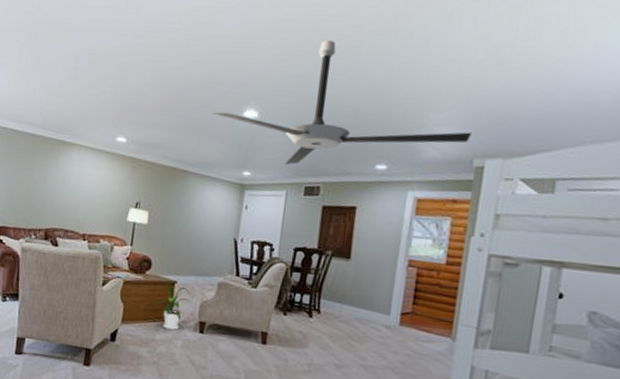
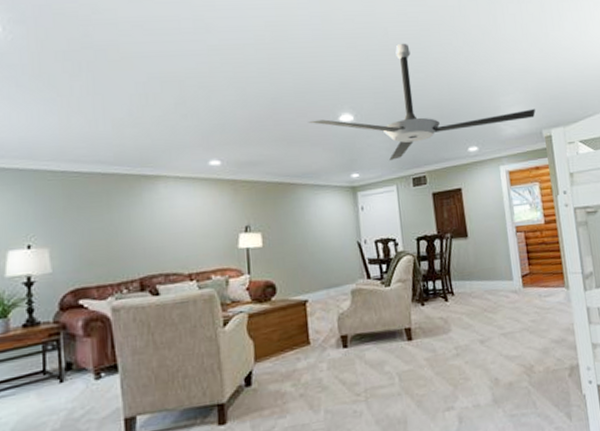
house plant: present [151,282,191,330] -> none [284,304,327,354]

